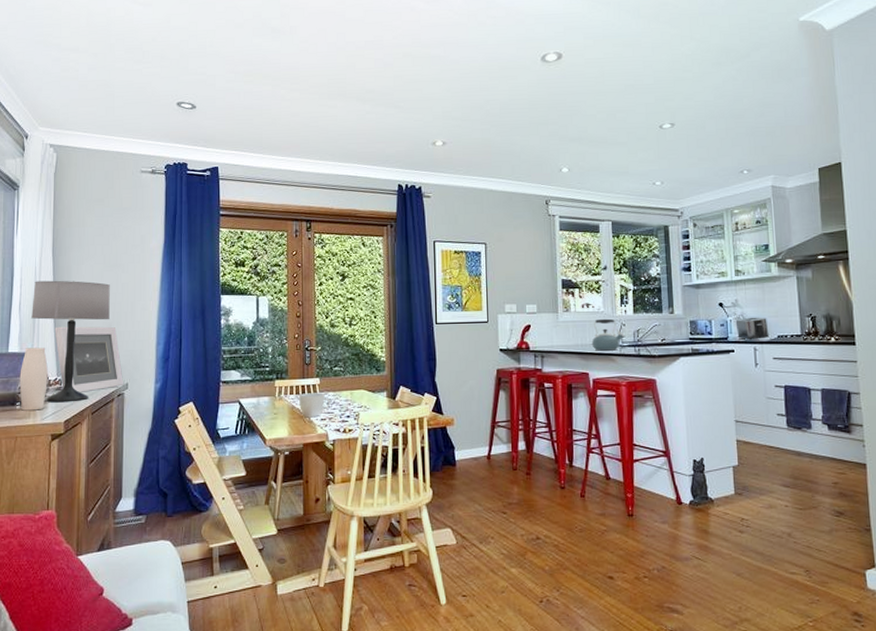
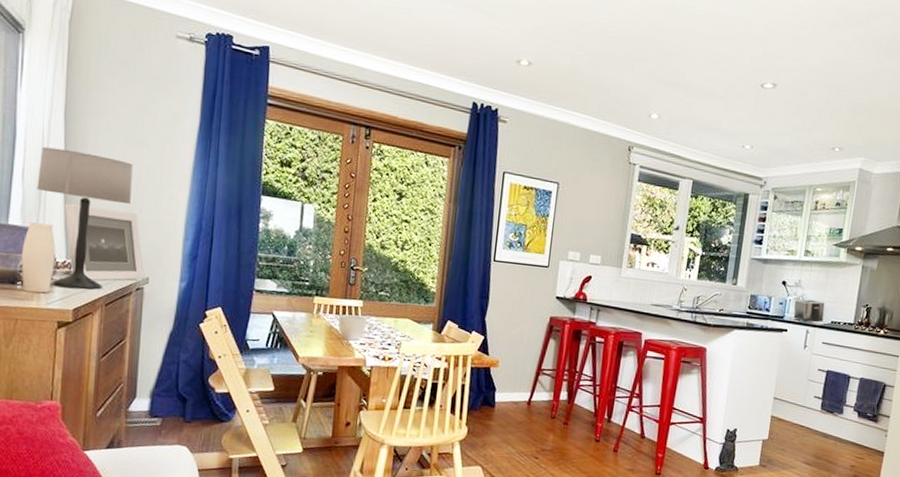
kettle: present [591,318,625,351] -> none [649,280,685,314]

